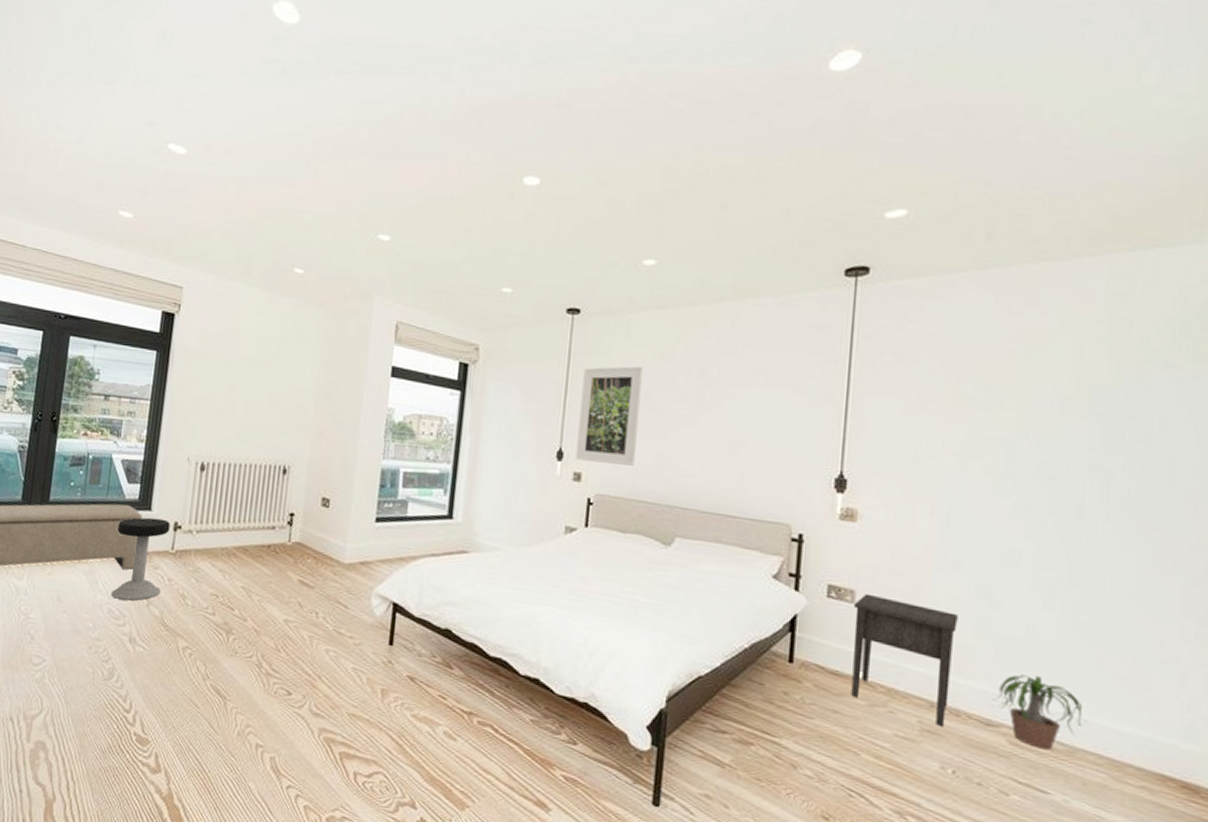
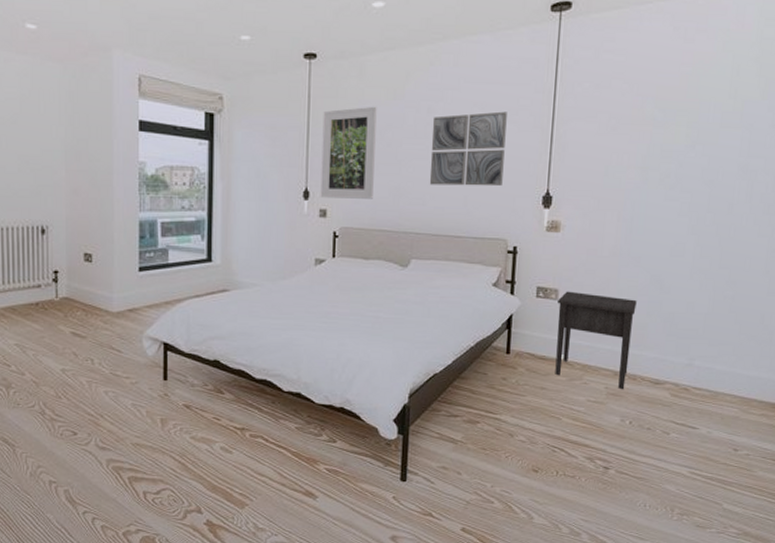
wall art: none [699,380,793,464] -> present [429,111,507,187]
potted plant: present [993,674,1086,750] -> none [661,341,726,397]

